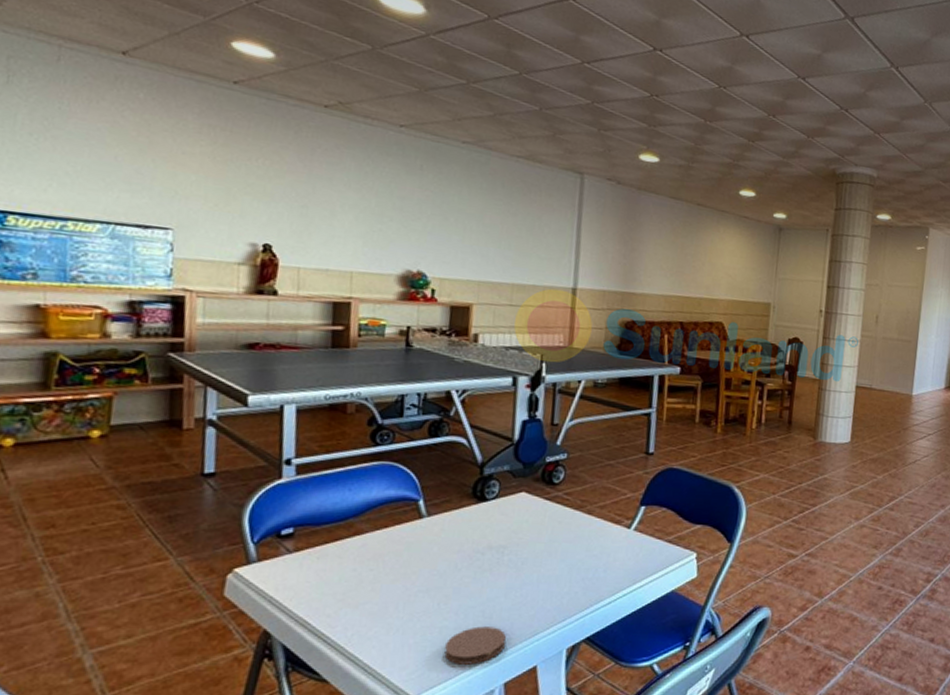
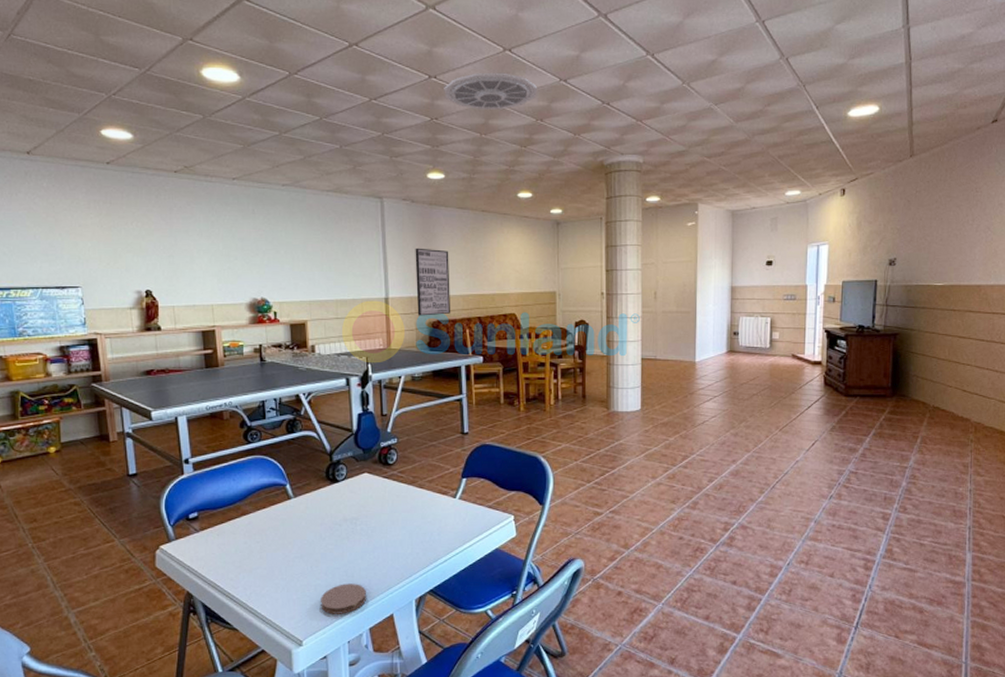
wall art: none [609,235,655,315] -> present [415,248,451,316]
ceiling vent: none [669,53,774,99] -> present [444,72,538,110]

